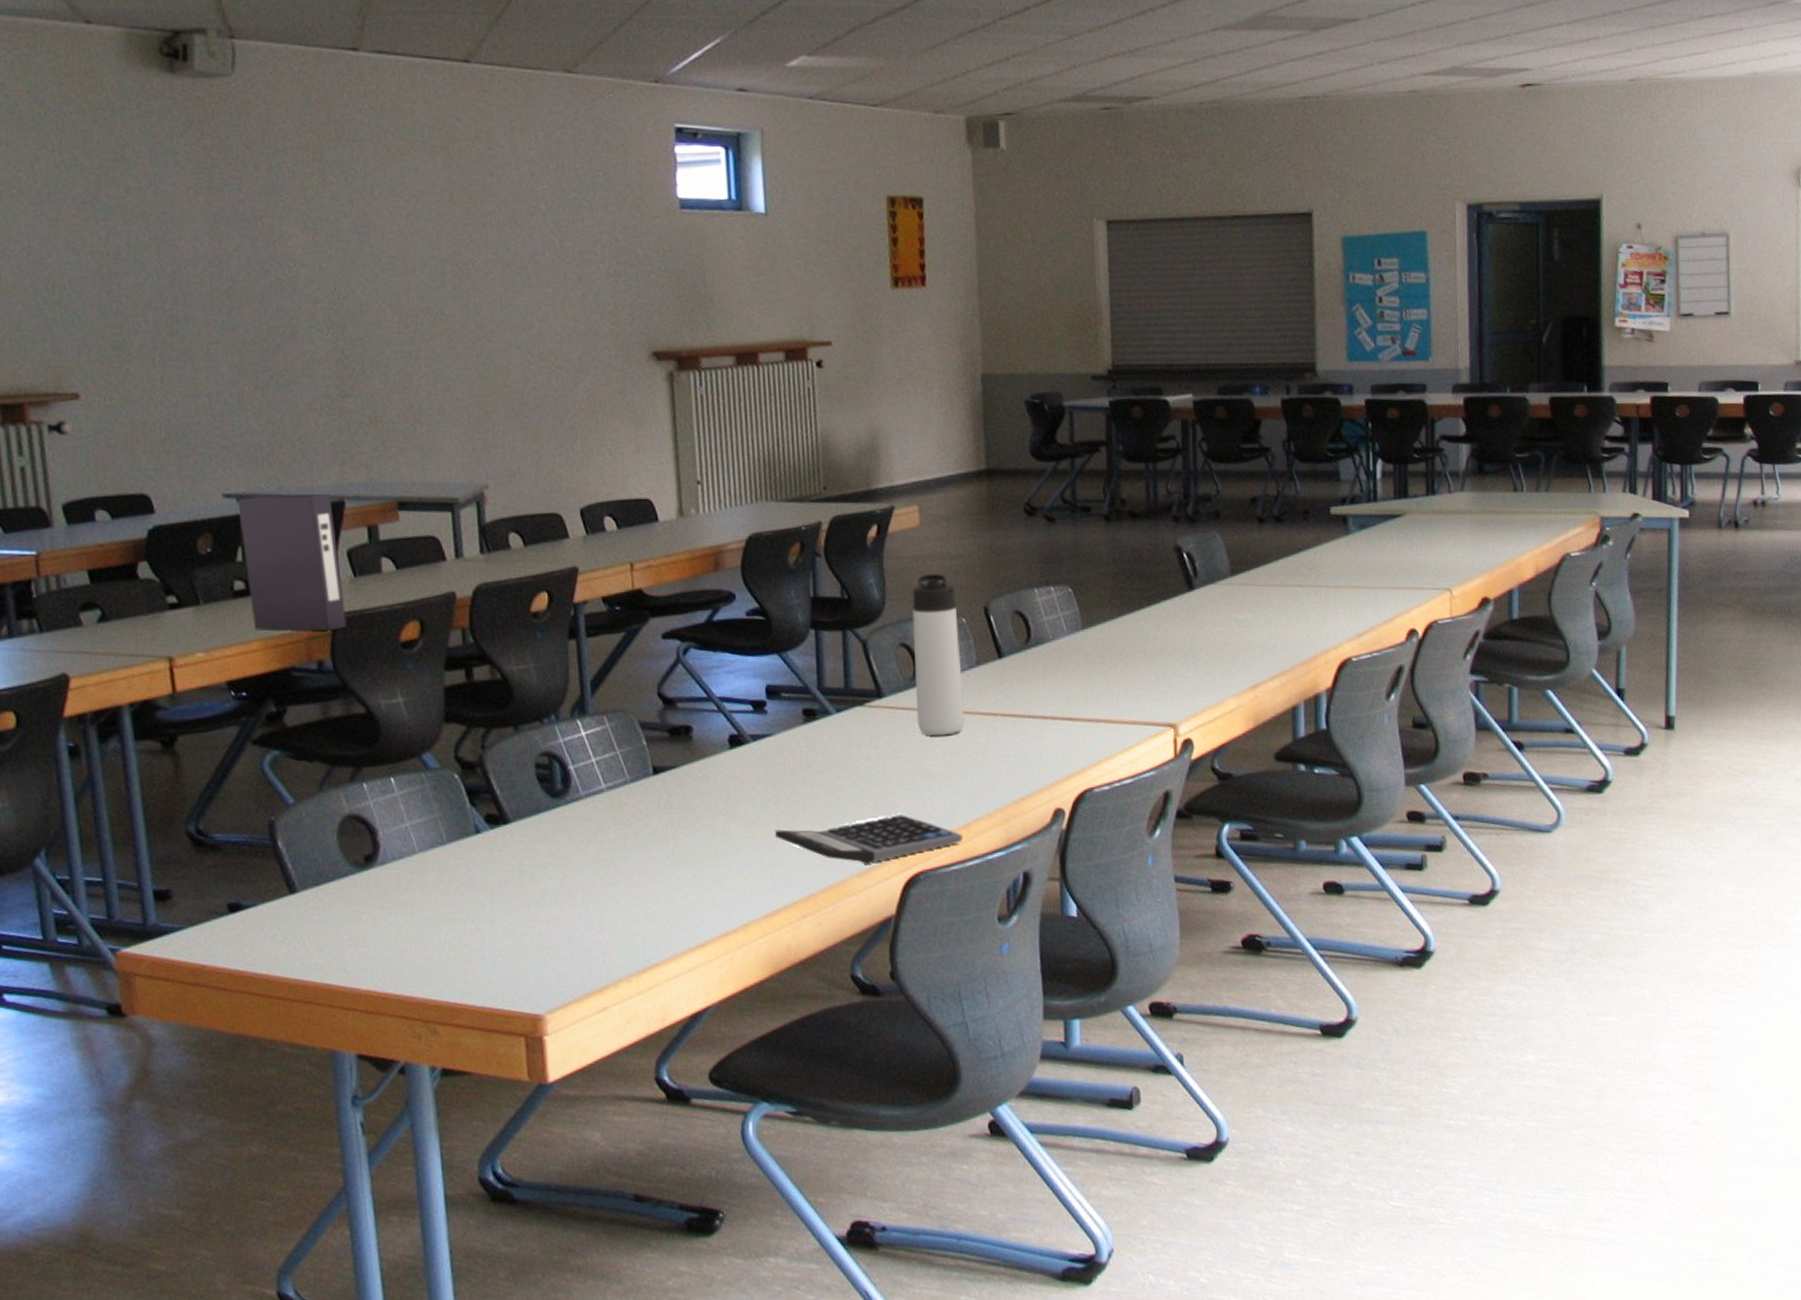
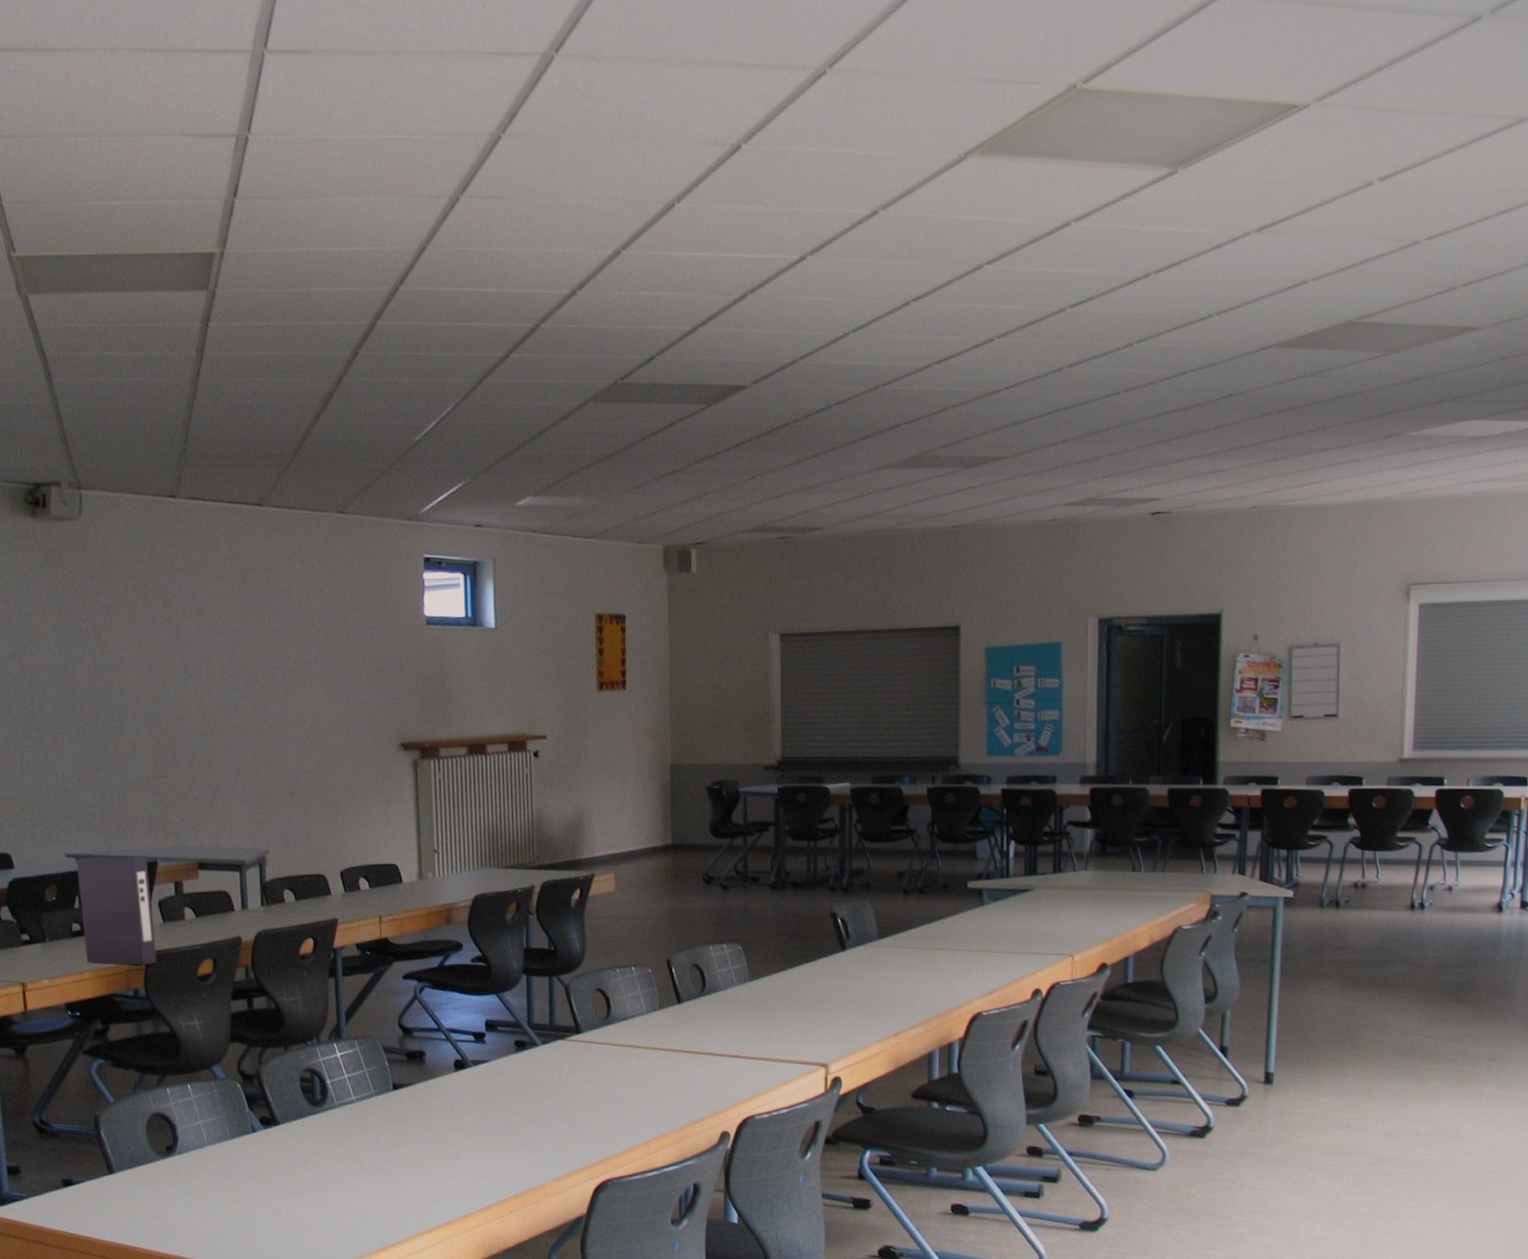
calculator: present [774,815,963,863] -> none [489,1131,644,1170]
thermos bottle: present [912,574,965,736] -> none [607,931,648,1067]

